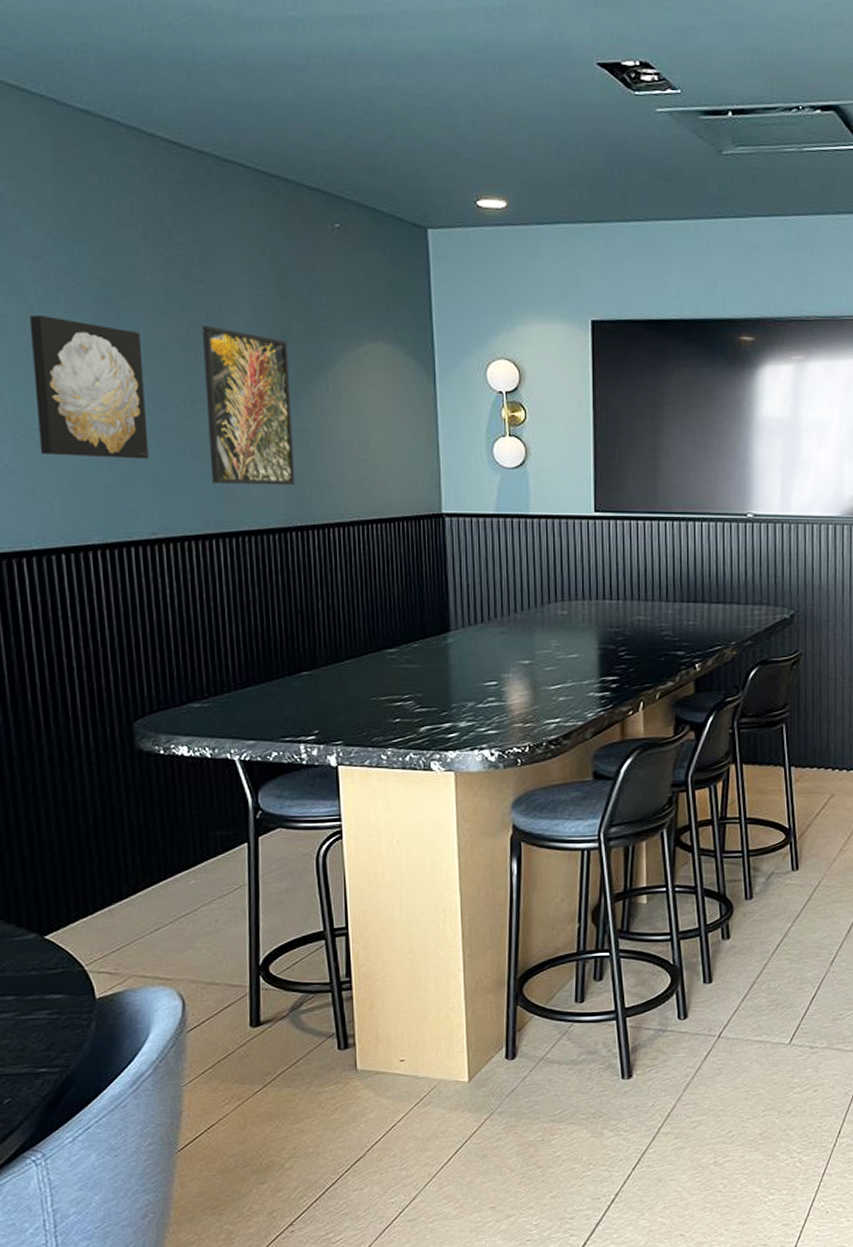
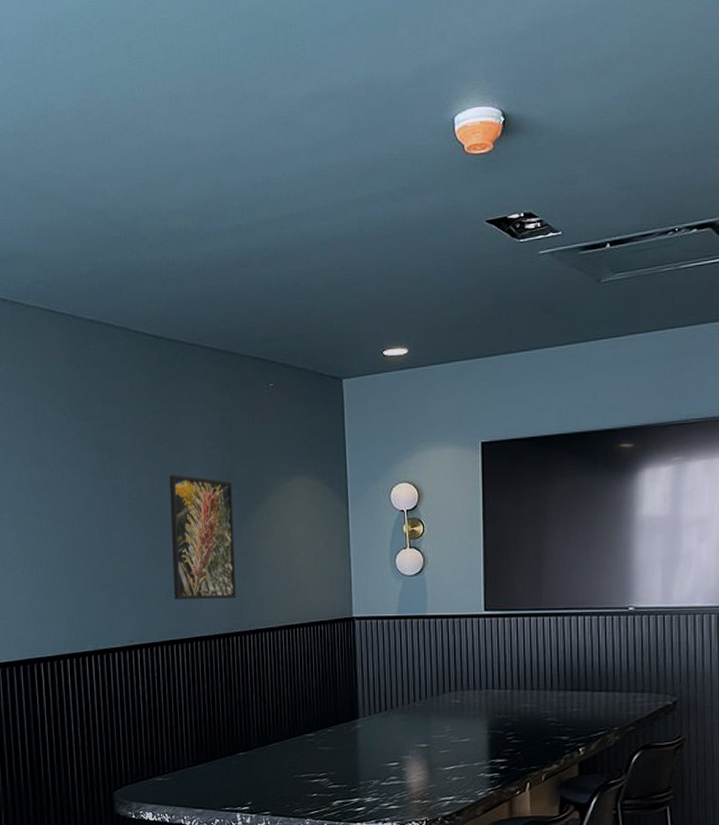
wall art: present [29,315,149,459] -> none [50,477,129,584]

